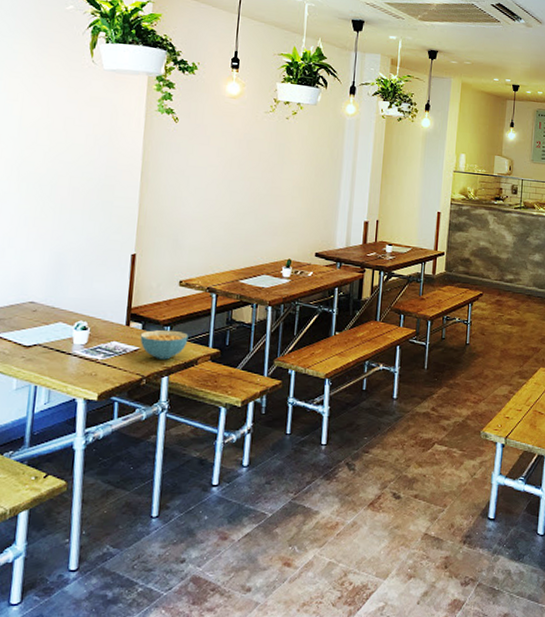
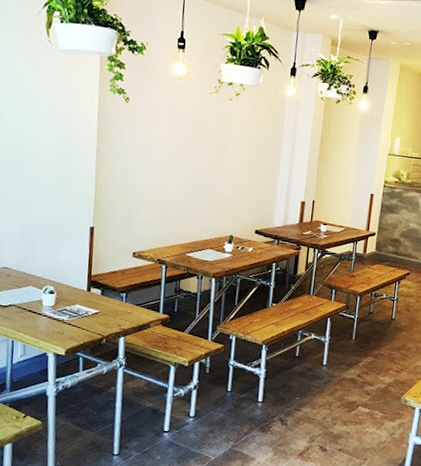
cereal bowl: present [140,329,189,360] -> none [99,296,142,323]

